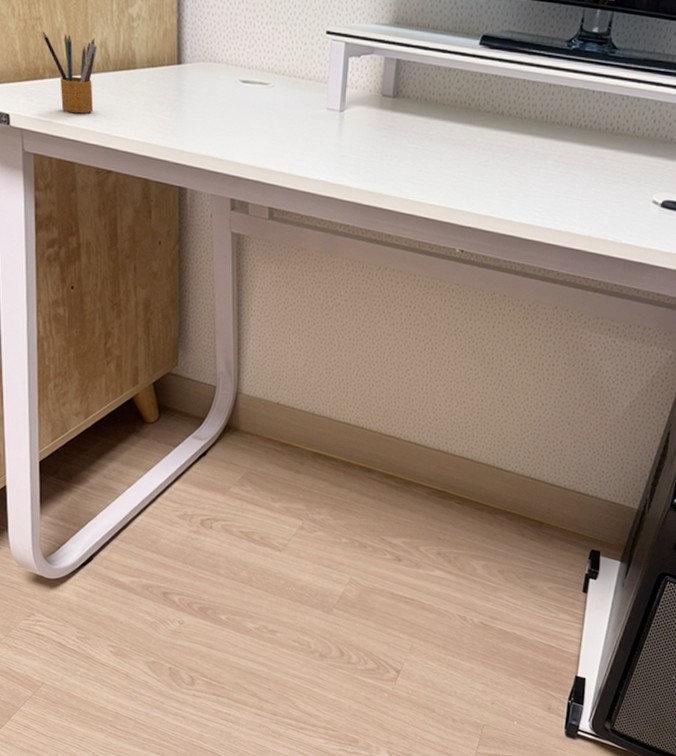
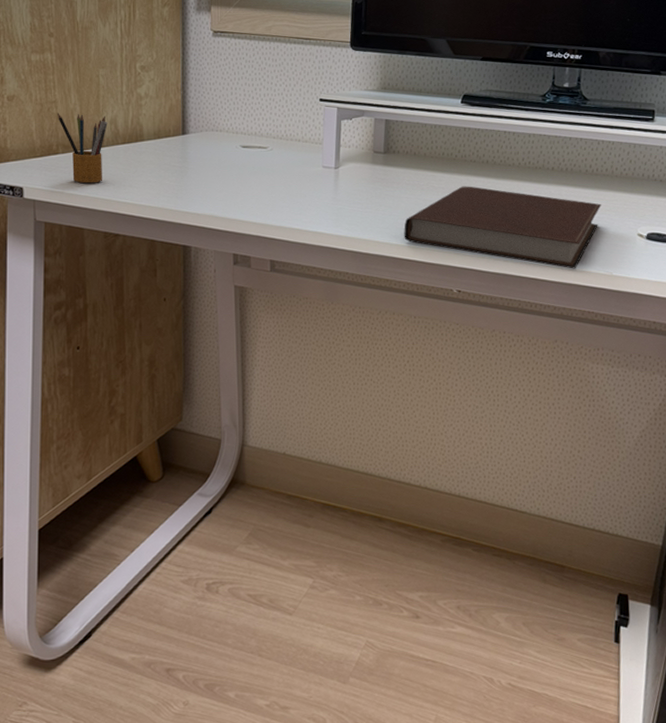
notebook: none [409,138,618,234] -> present [404,186,601,269]

